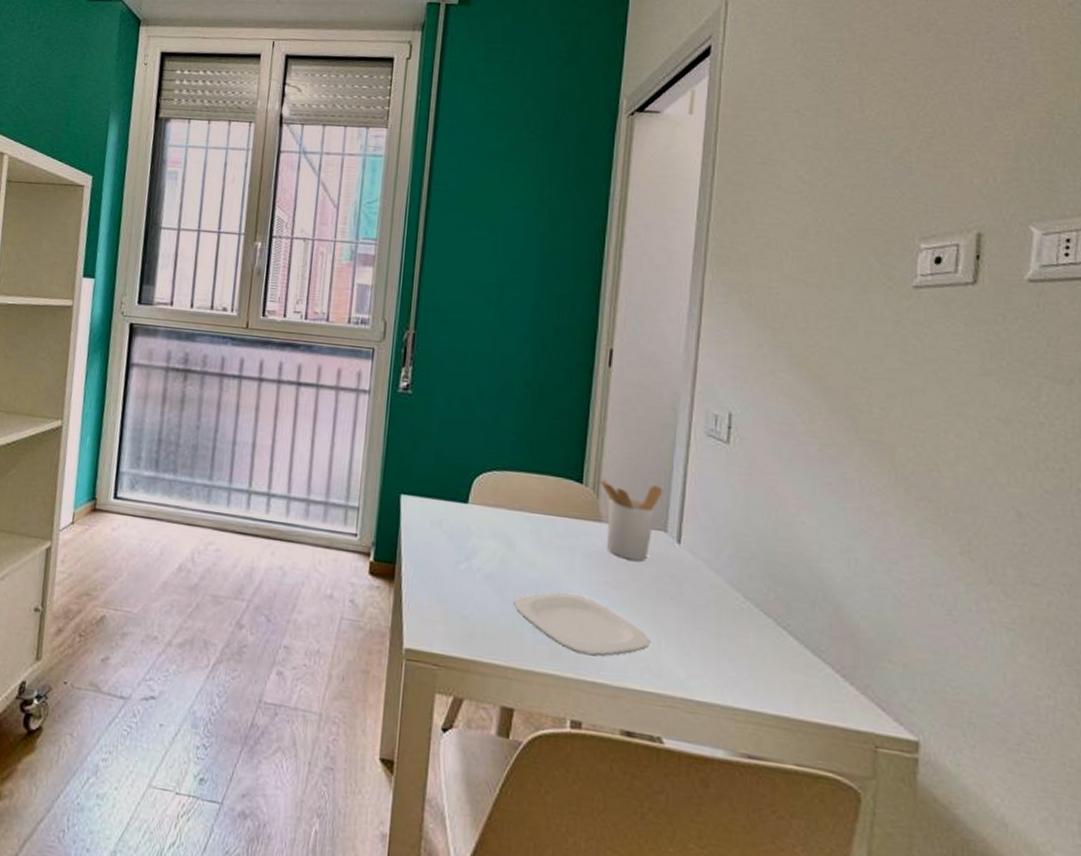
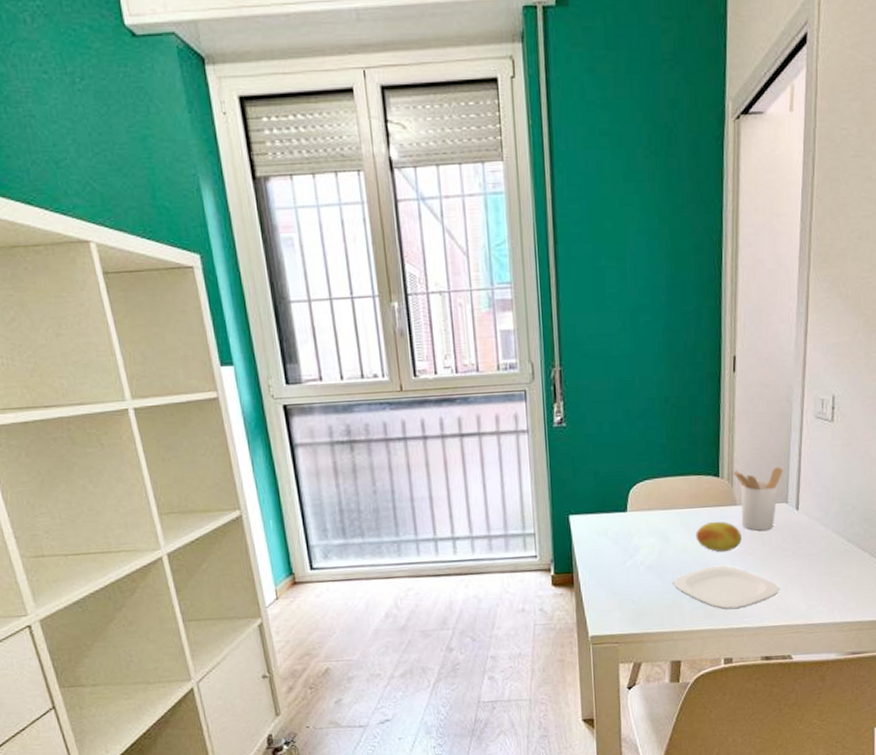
fruit: none [547,536,605,578] -> present [696,521,742,552]

